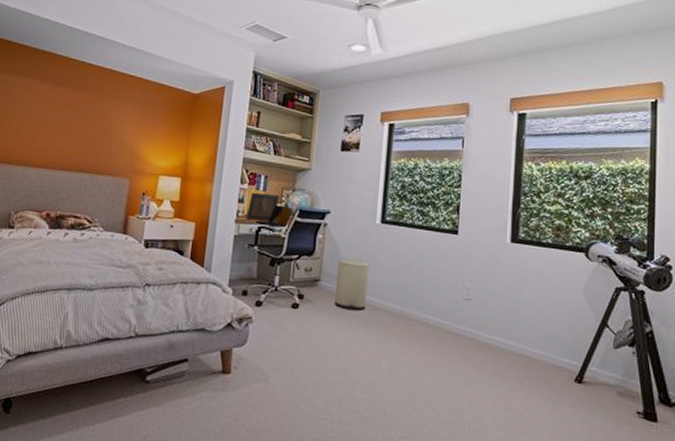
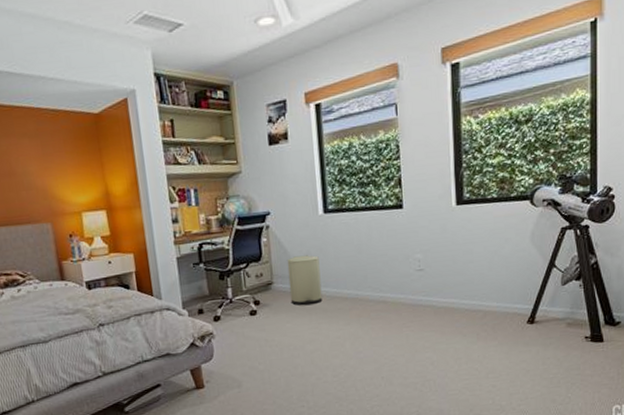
picture frame: present [245,192,280,221] -> none [183,206,215,240]
laptop: present [255,205,293,228] -> none [195,217,232,242]

